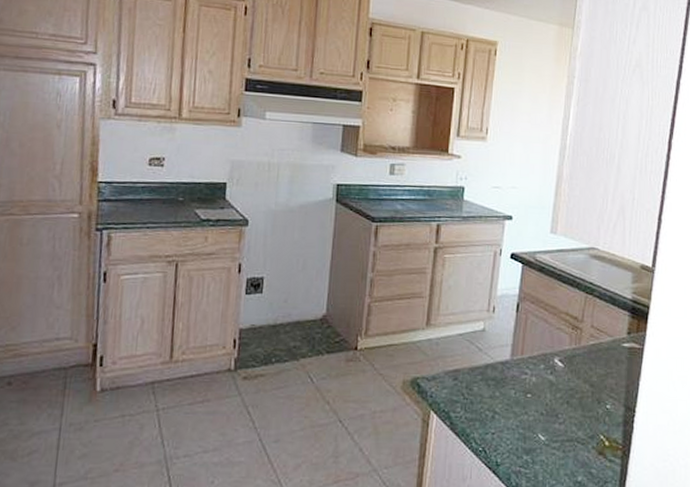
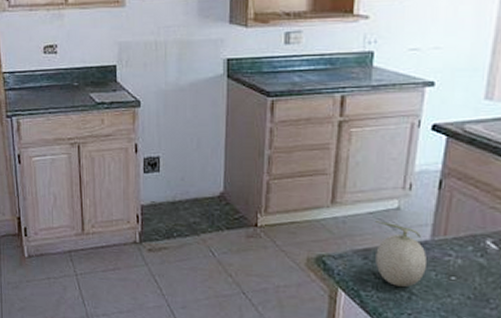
fruit: none [464,342,508,406] -> present [375,221,428,287]

